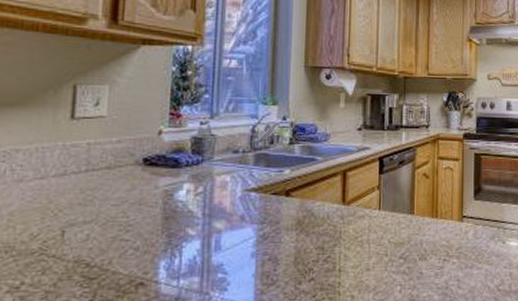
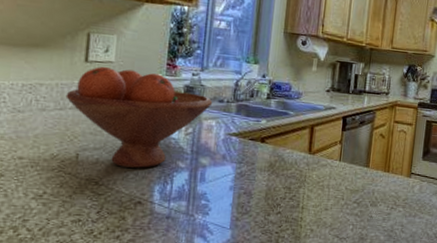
fruit bowl: none [47,123,226,242] -> present [65,67,213,168]

